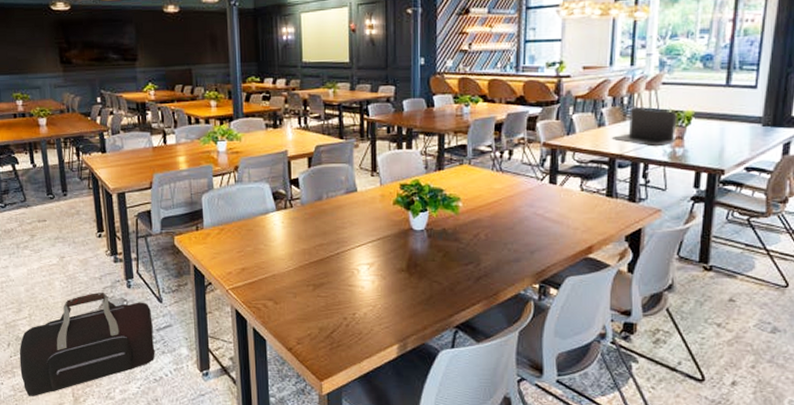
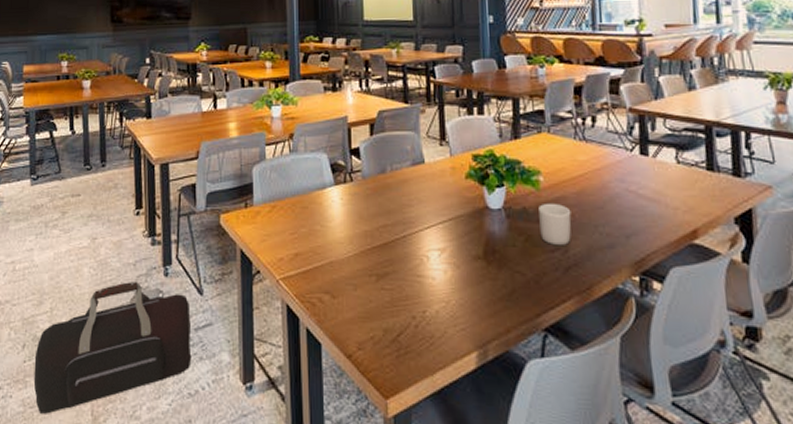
mug: none [457,224,485,259] -> present [538,203,572,245]
laptop computer: present [613,107,677,146] -> none [706,69,777,112]

